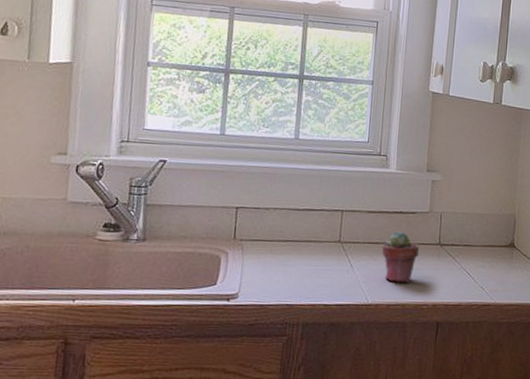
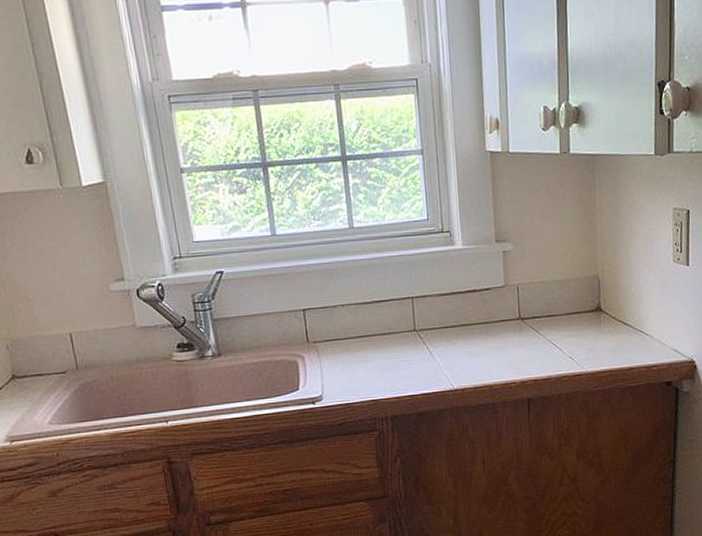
potted succulent: present [381,230,420,283] -> none [459,310,500,364]

